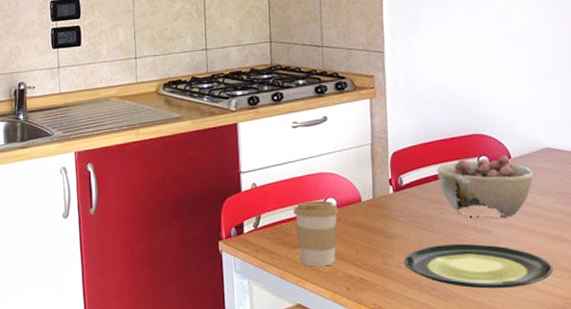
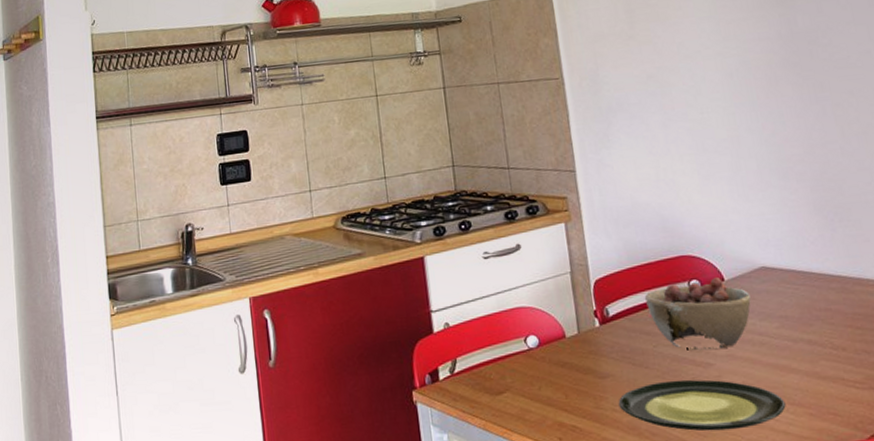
coffee cup: present [293,201,338,267] -> none [491,339,543,415]

